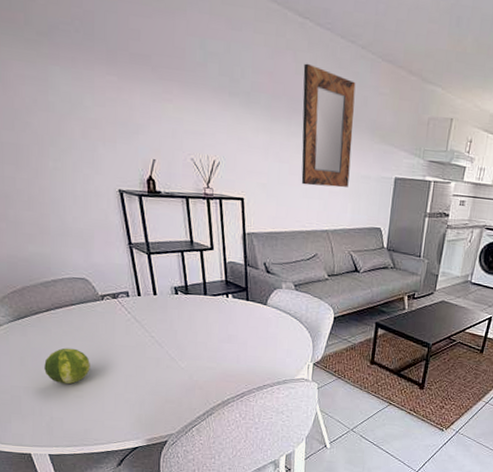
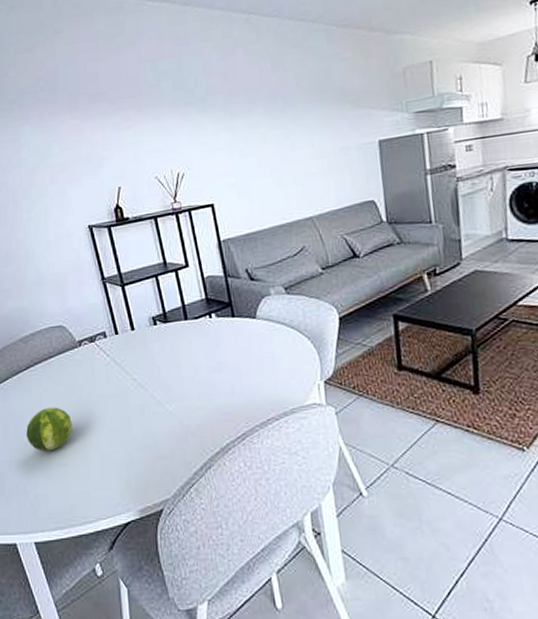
home mirror: present [301,63,356,188] -> none [255,53,326,174]

